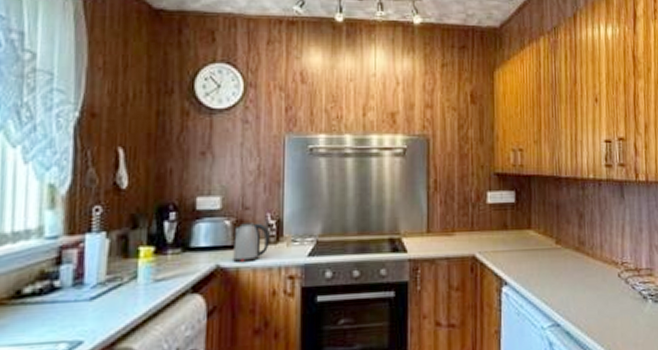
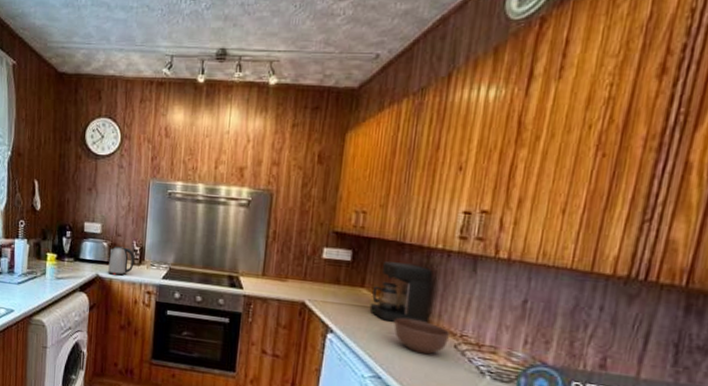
coffee maker: none [539,197,592,261] -> present [369,261,432,323]
bowl: none [563,254,613,290] -> present [393,317,451,355]

